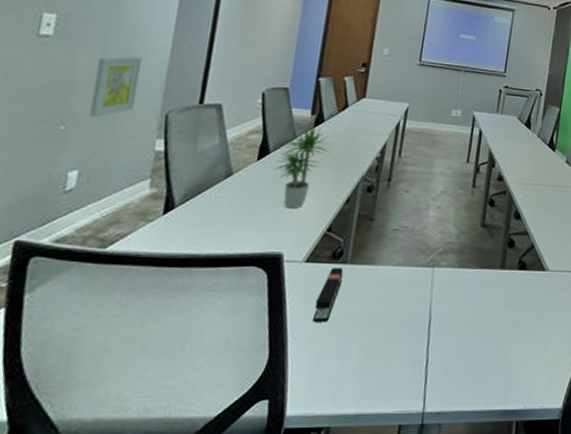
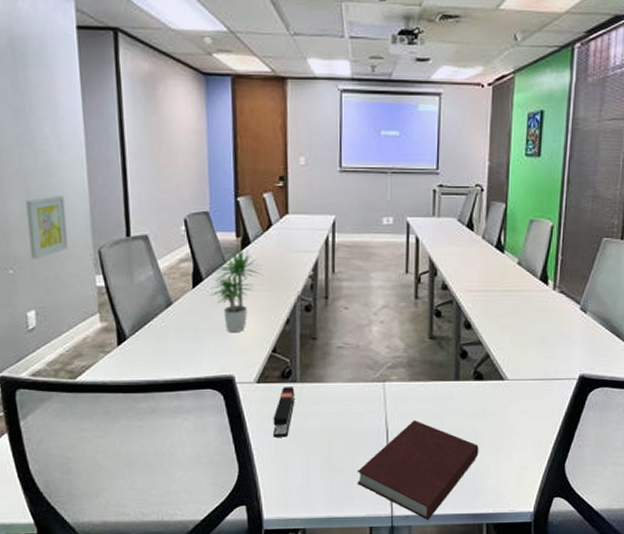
notebook: none [392,308,517,418] -> present [357,420,479,520]

